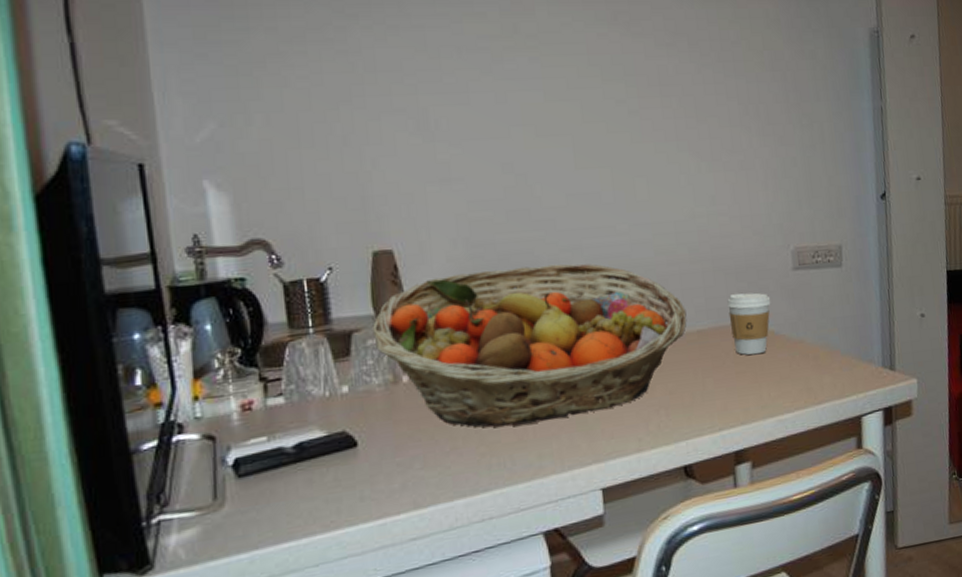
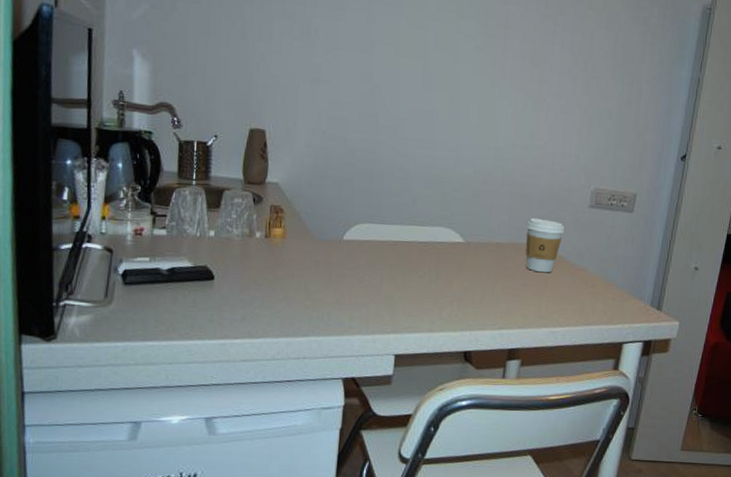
fruit basket: present [373,264,687,428] -> none [239,158,491,292]

